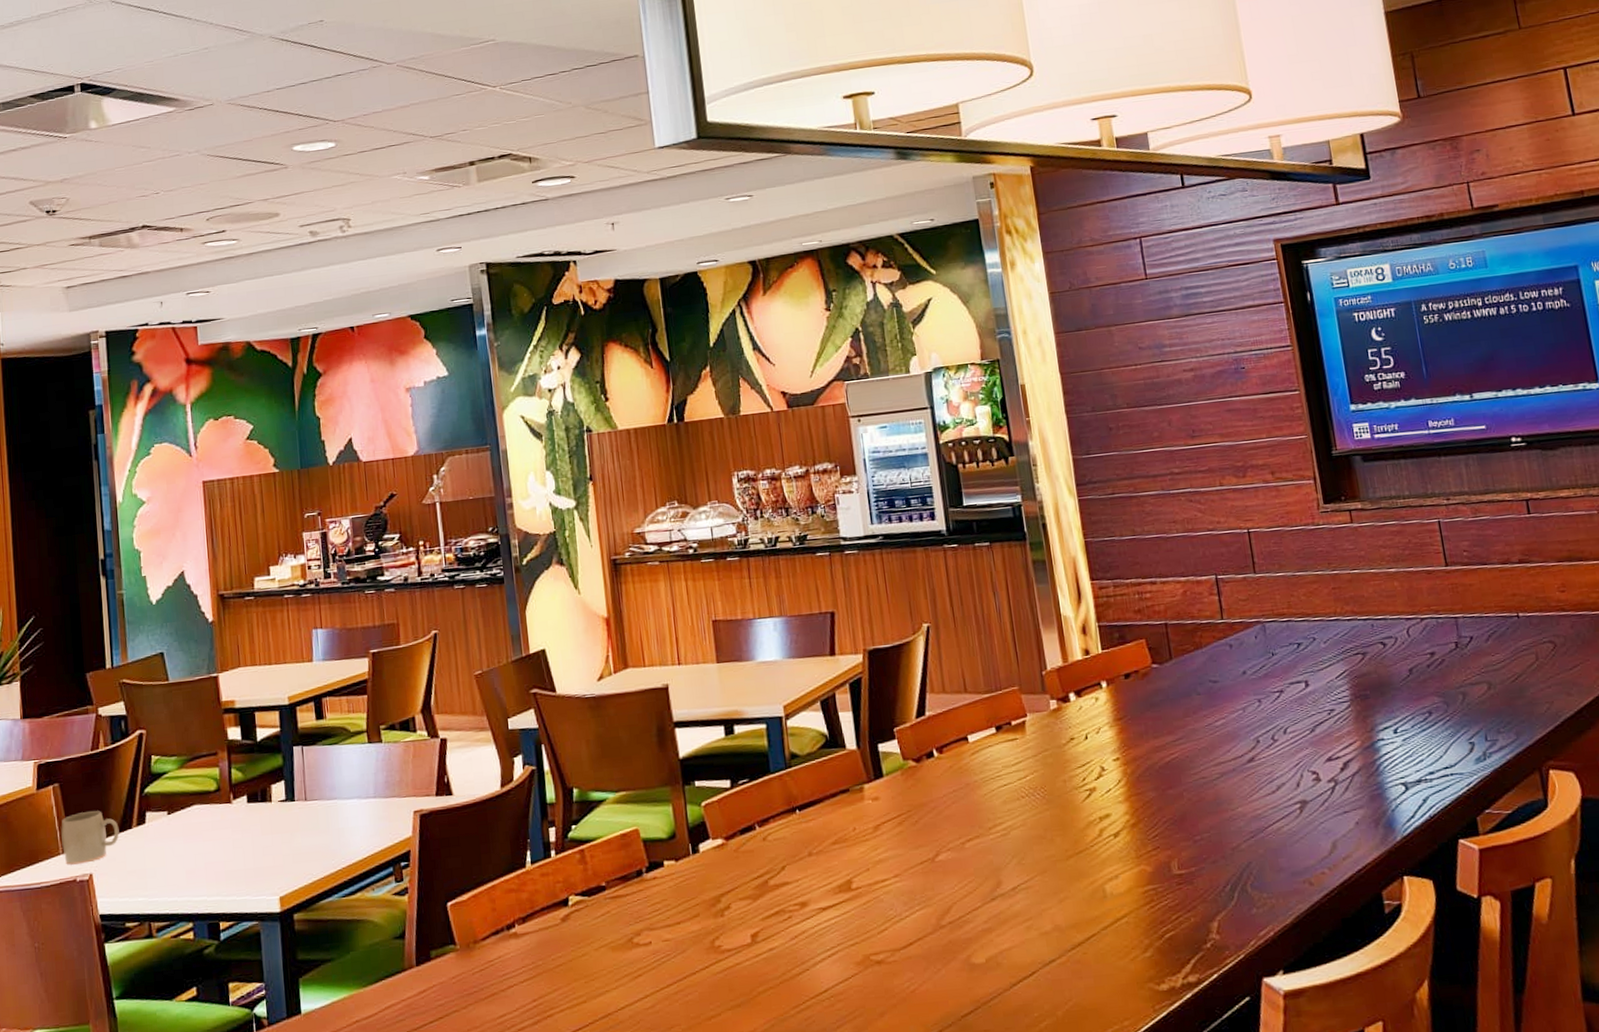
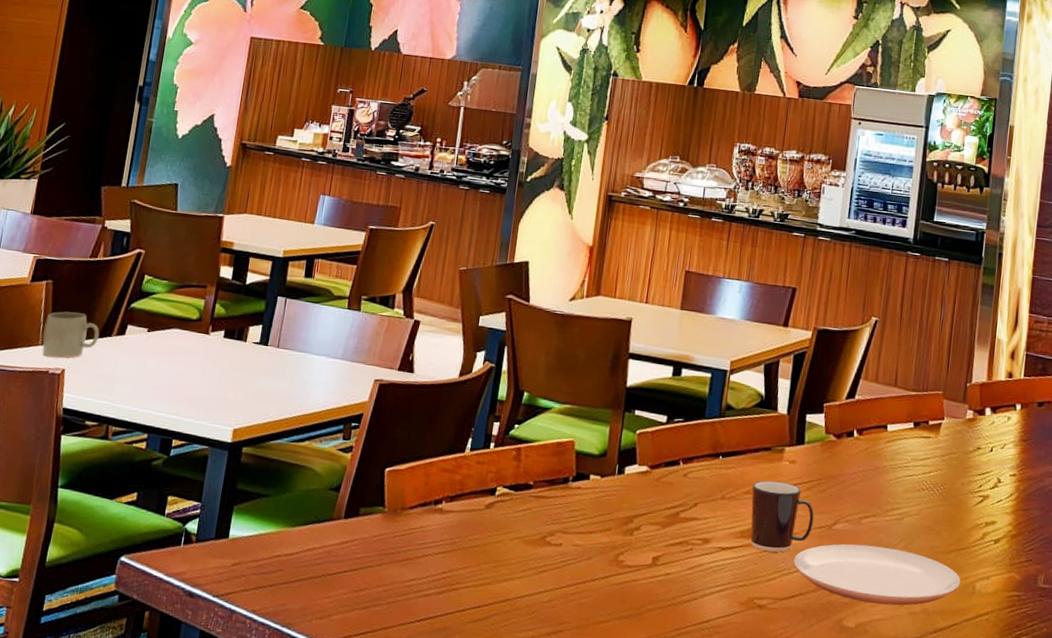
mug: none [838,822,914,902] -> present [750,480,814,553]
plate: none [902,867,1088,933] -> present [794,544,960,606]

